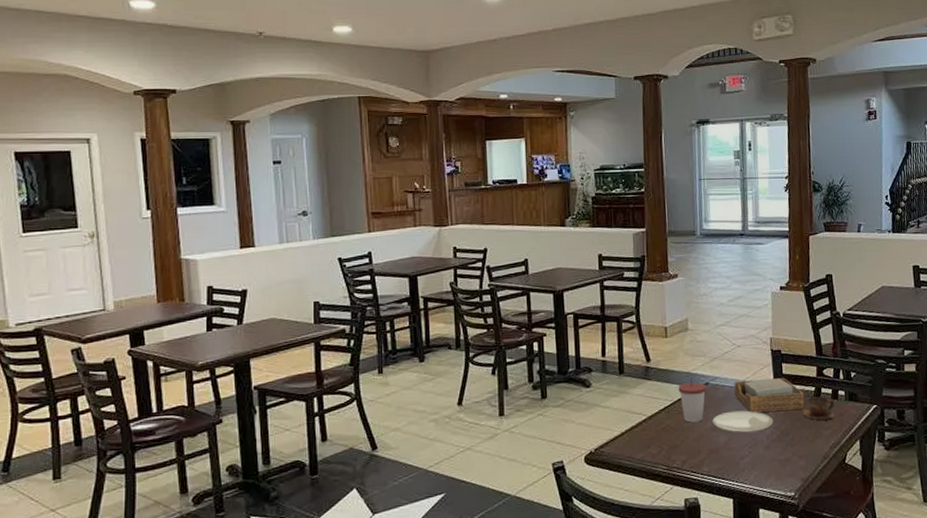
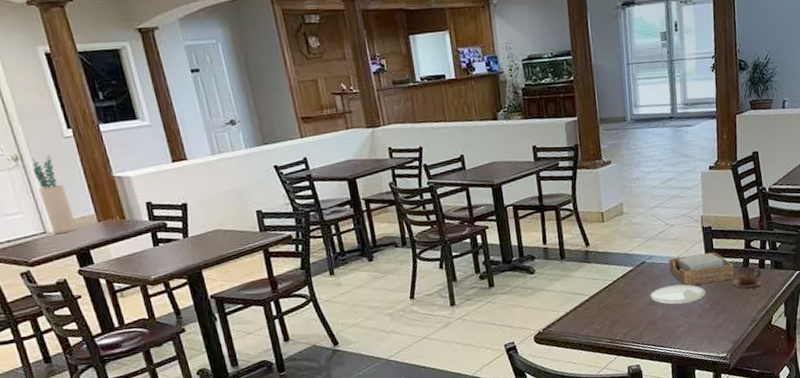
vase: none [106,233,136,313] -> present [32,154,77,235]
cup: present [678,378,707,423] -> none [616,258,644,299]

